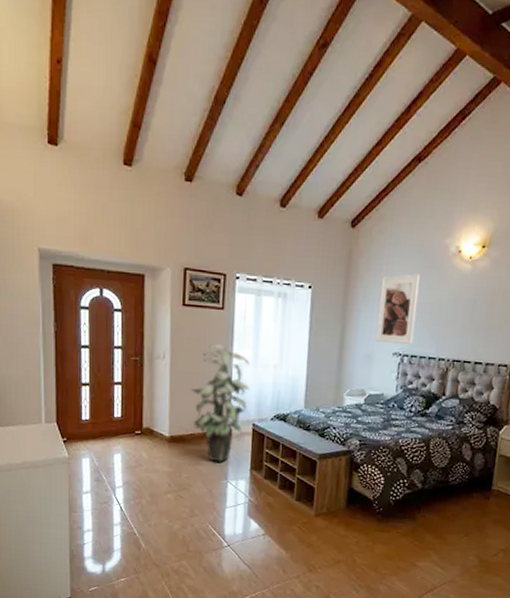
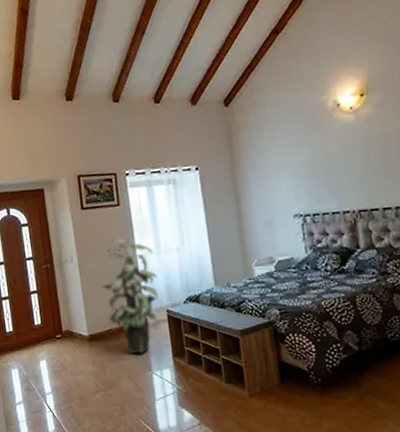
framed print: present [375,274,421,344] -> none [265,134,312,207]

